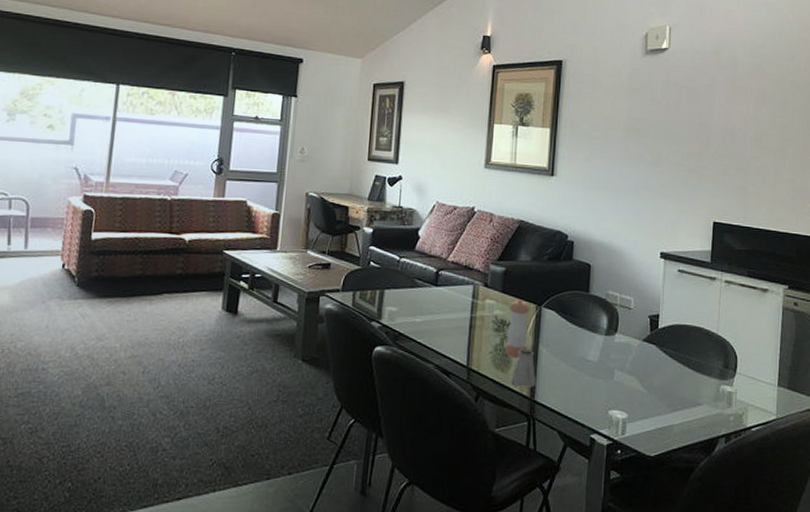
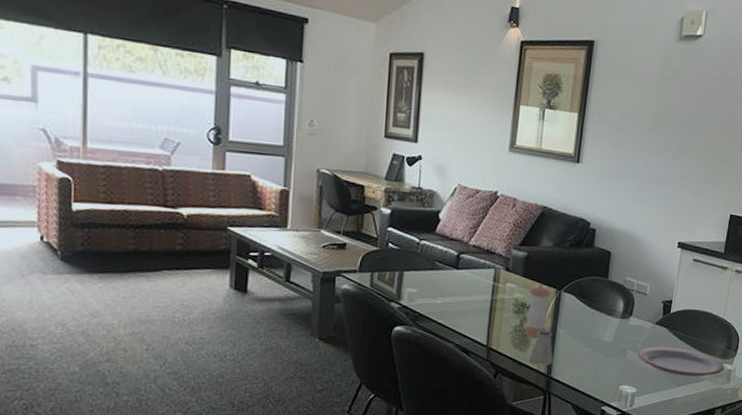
plate: none [626,366,724,400] -> present [638,346,725,377]

